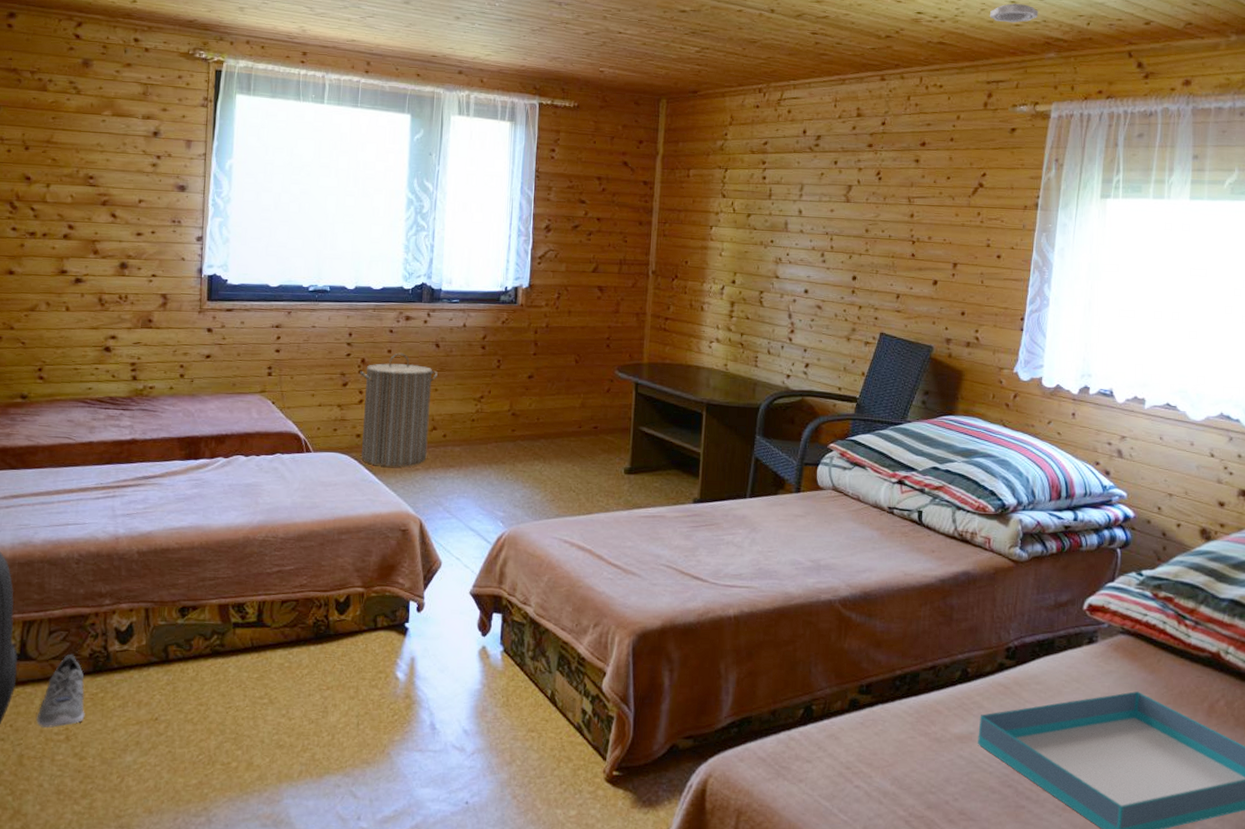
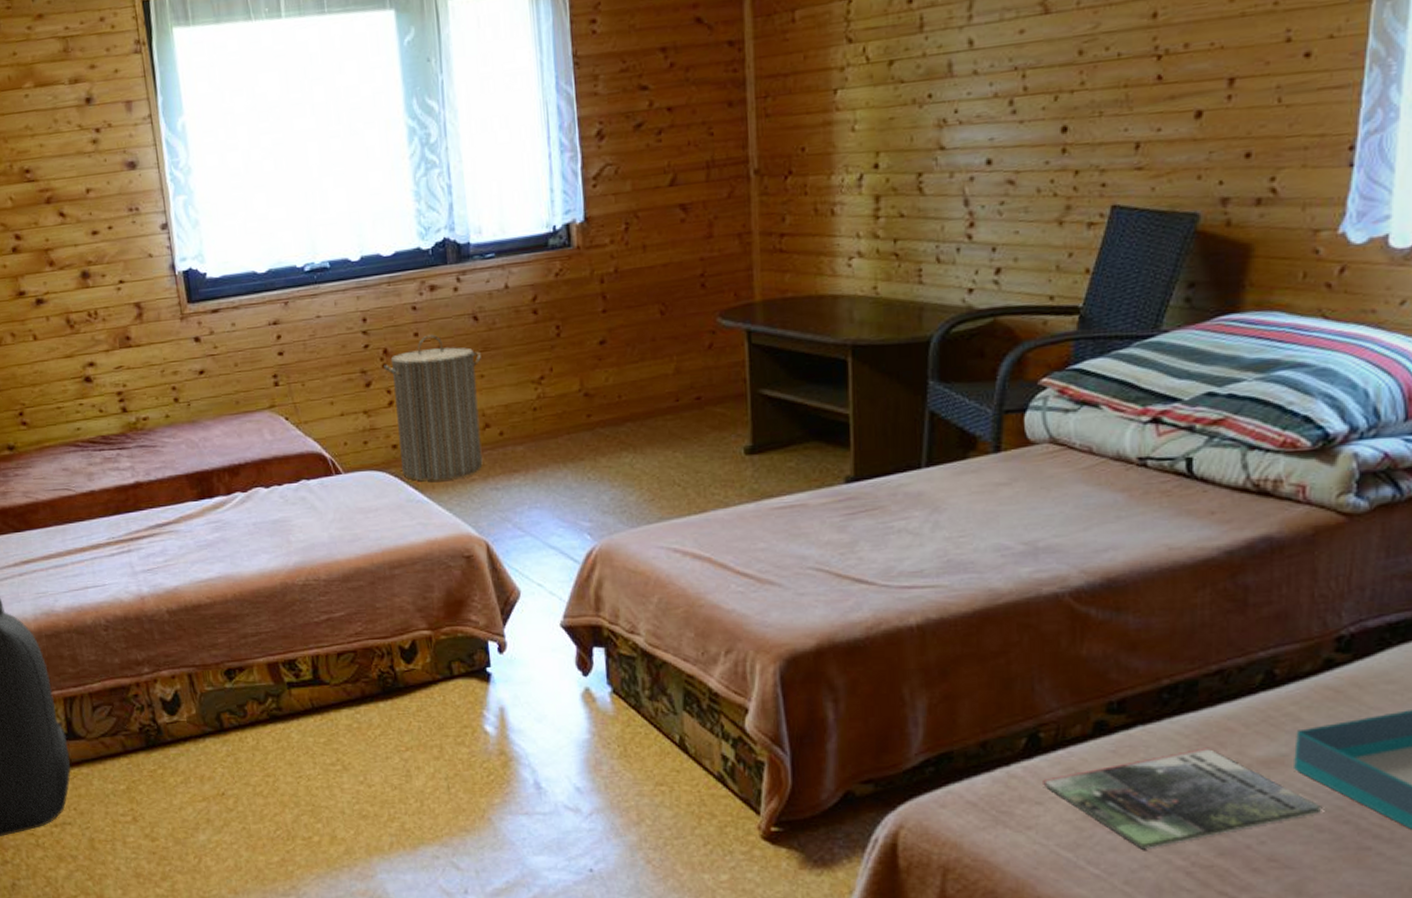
sneaker: present [36,655,85,729] -> none [99,730,148,810]
magazine: none [812,724,995,802] -> present [1043,747,1323,850]

